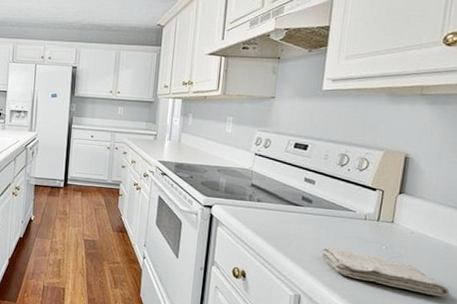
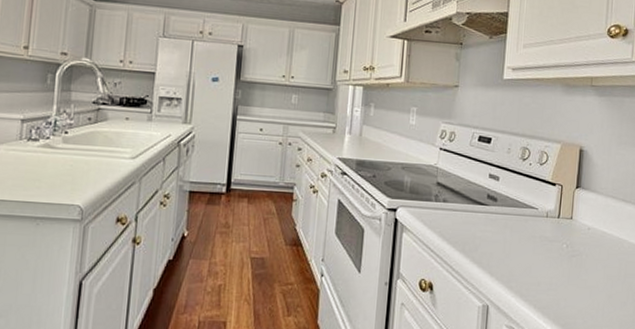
washcloth: present [321,247,450,297] -> none [507,249,624,294]

